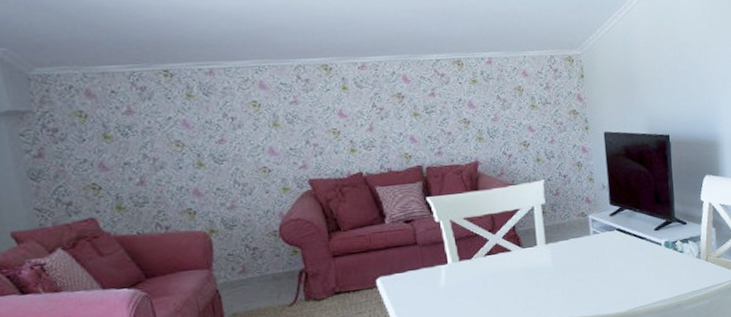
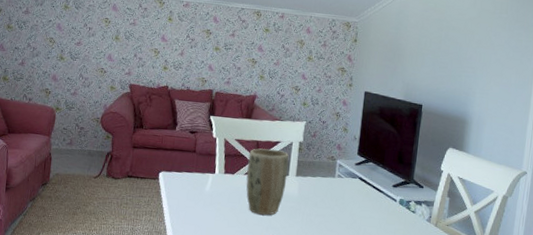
plant pot: none [484,219,536,297] -> present [246,148,289,215]

